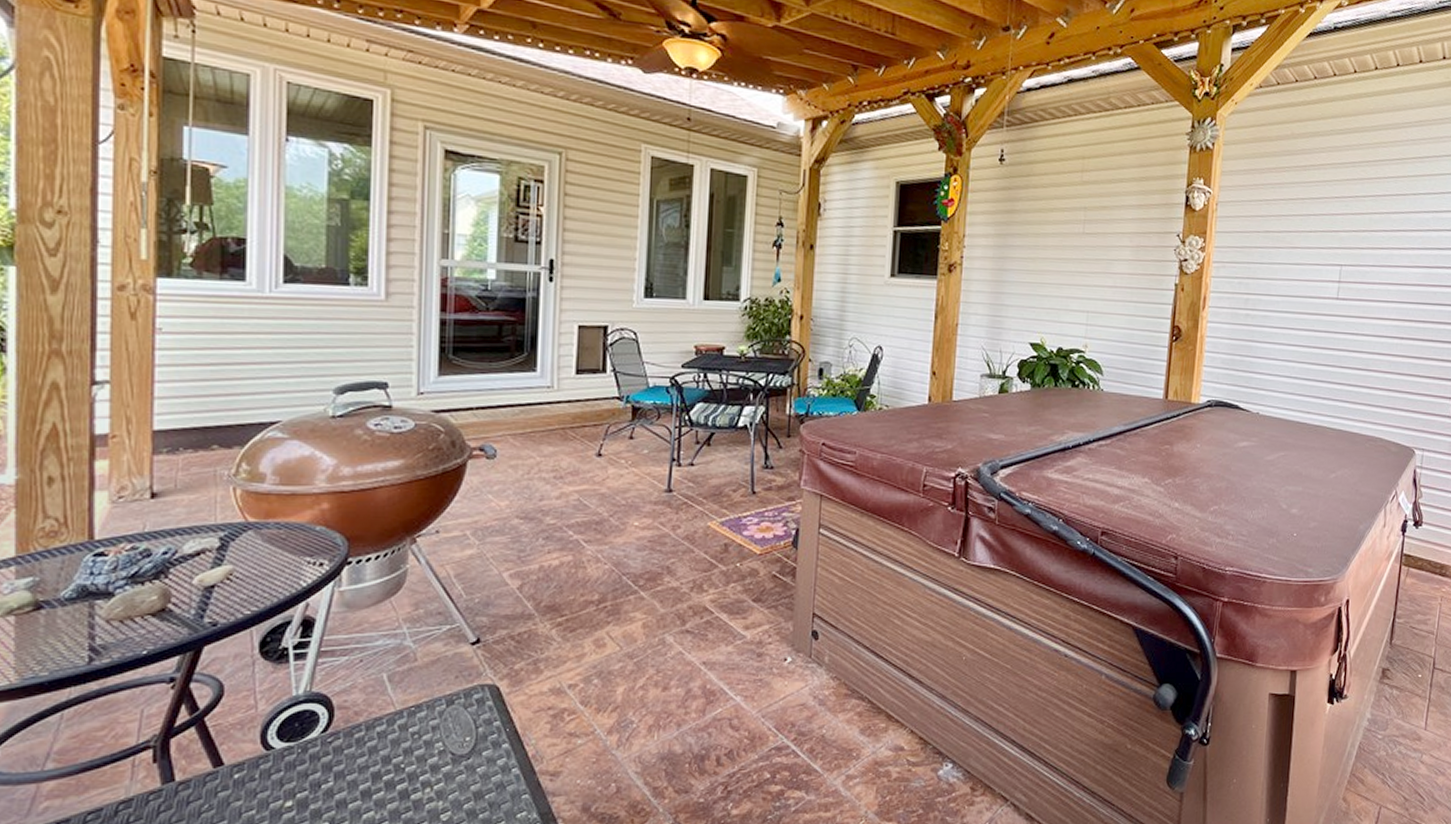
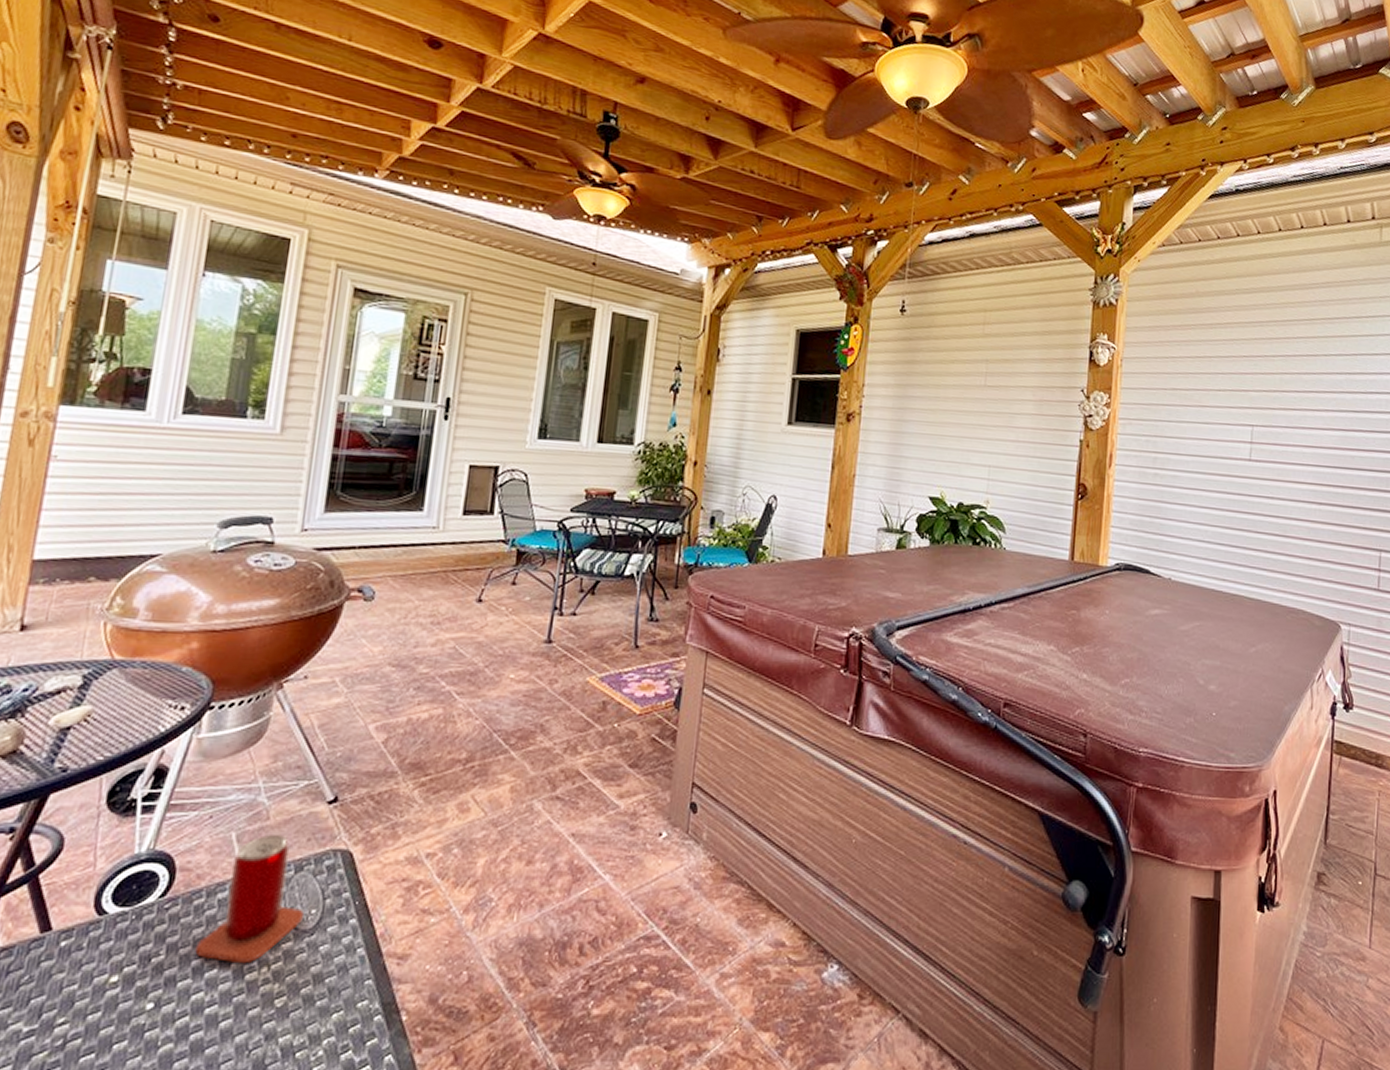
beer can: none [361,673,459,786] -> present [195,834,304,964]

